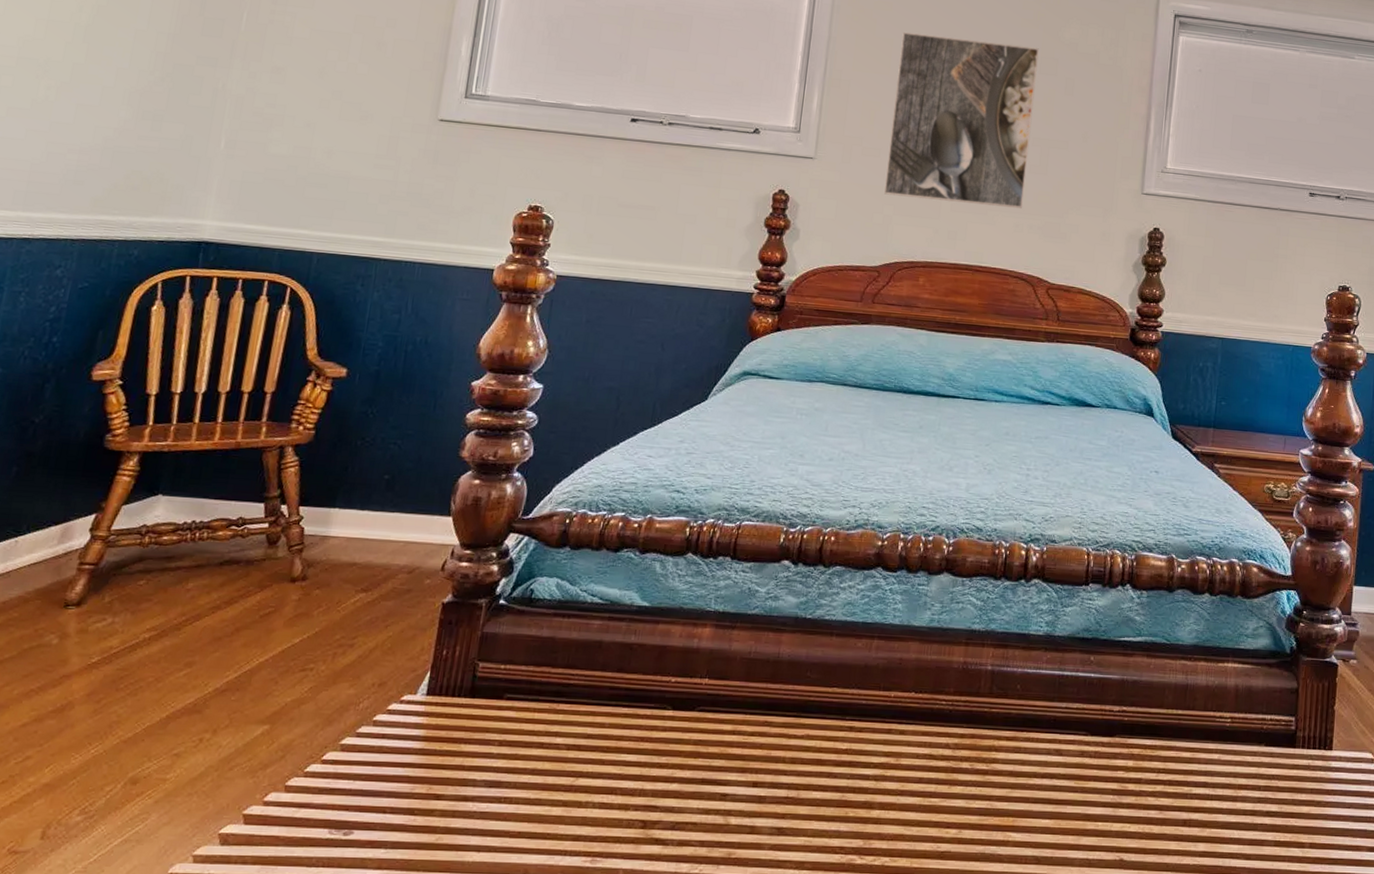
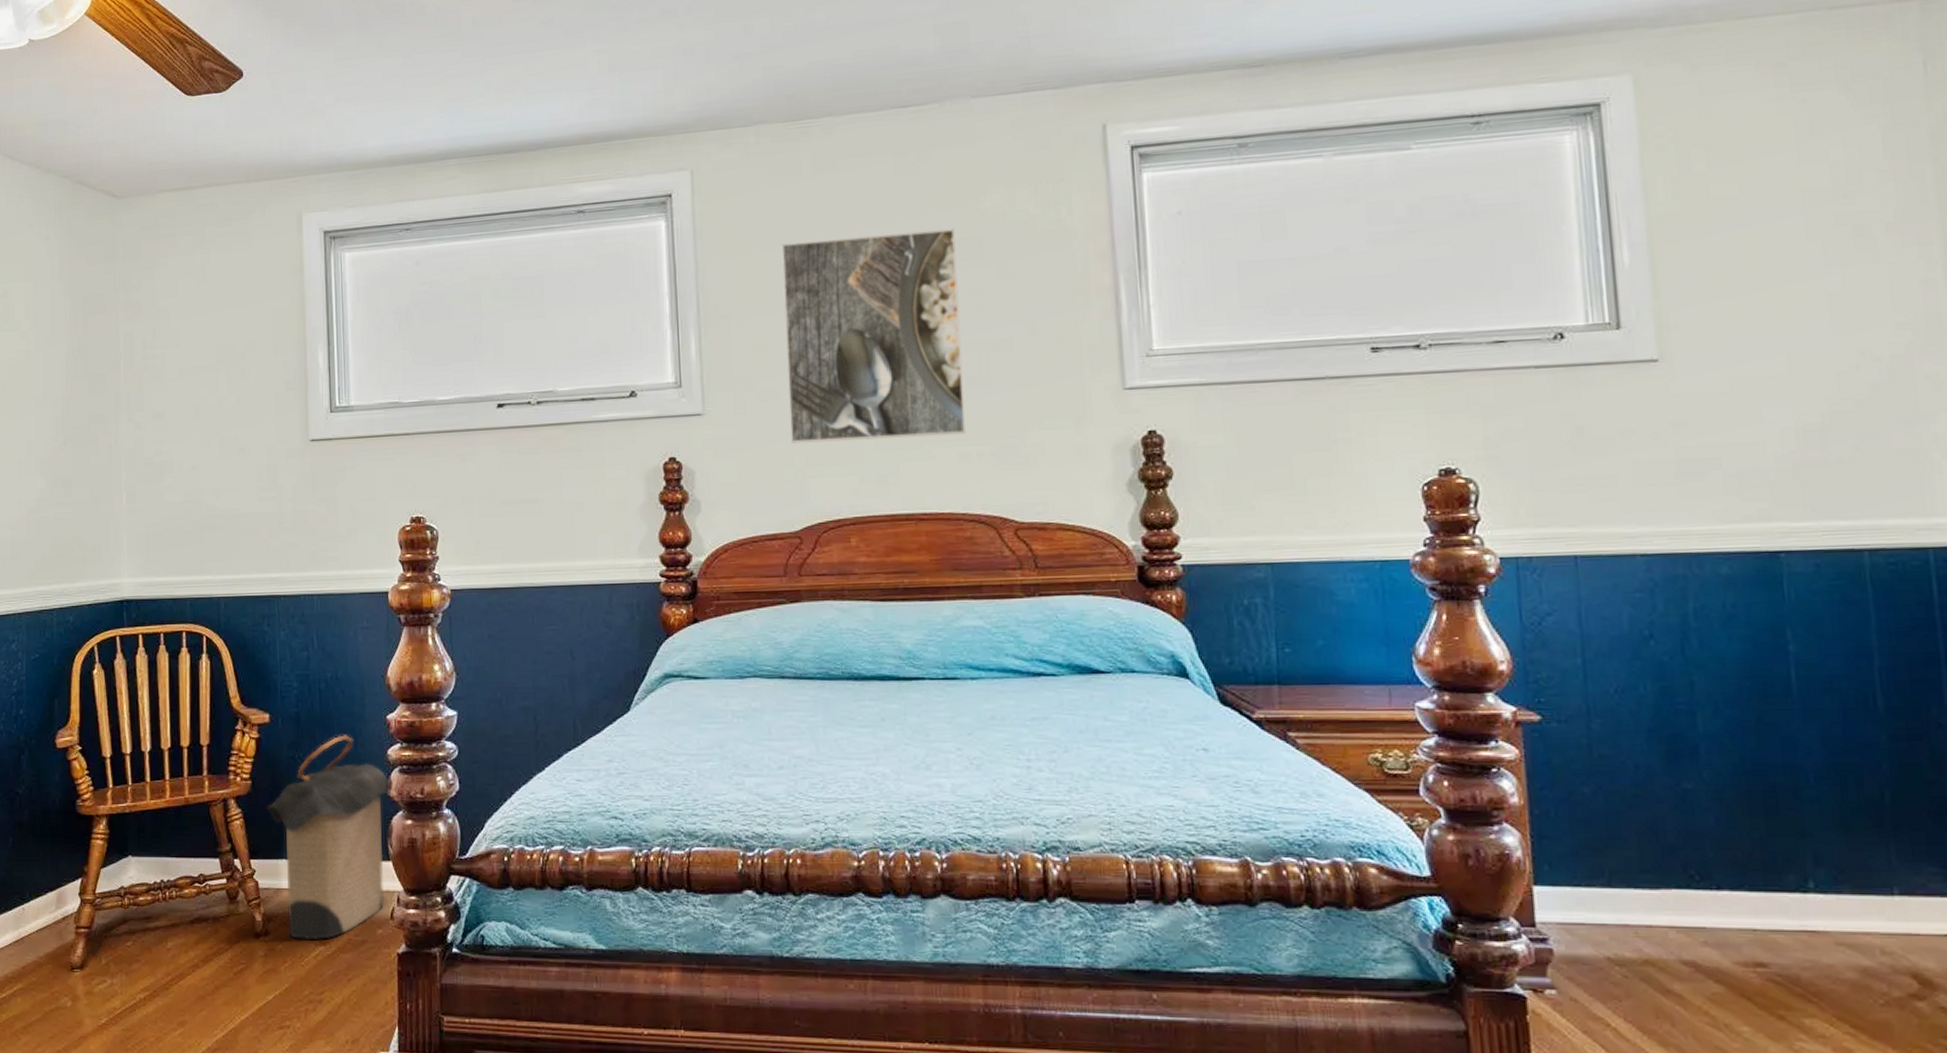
laundry hamper: none [326,395,464,588] -> present [266,735,390,941]

